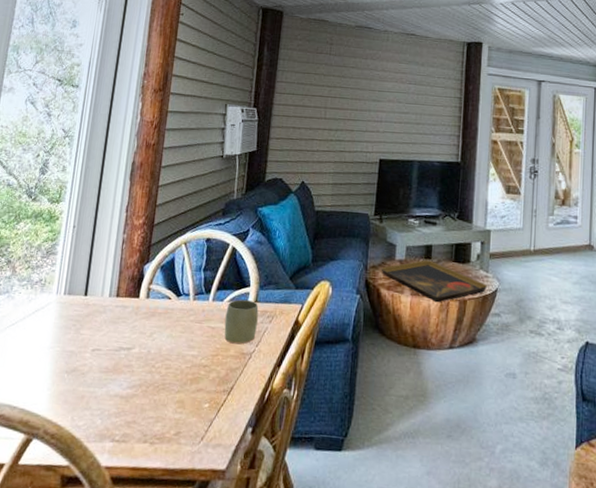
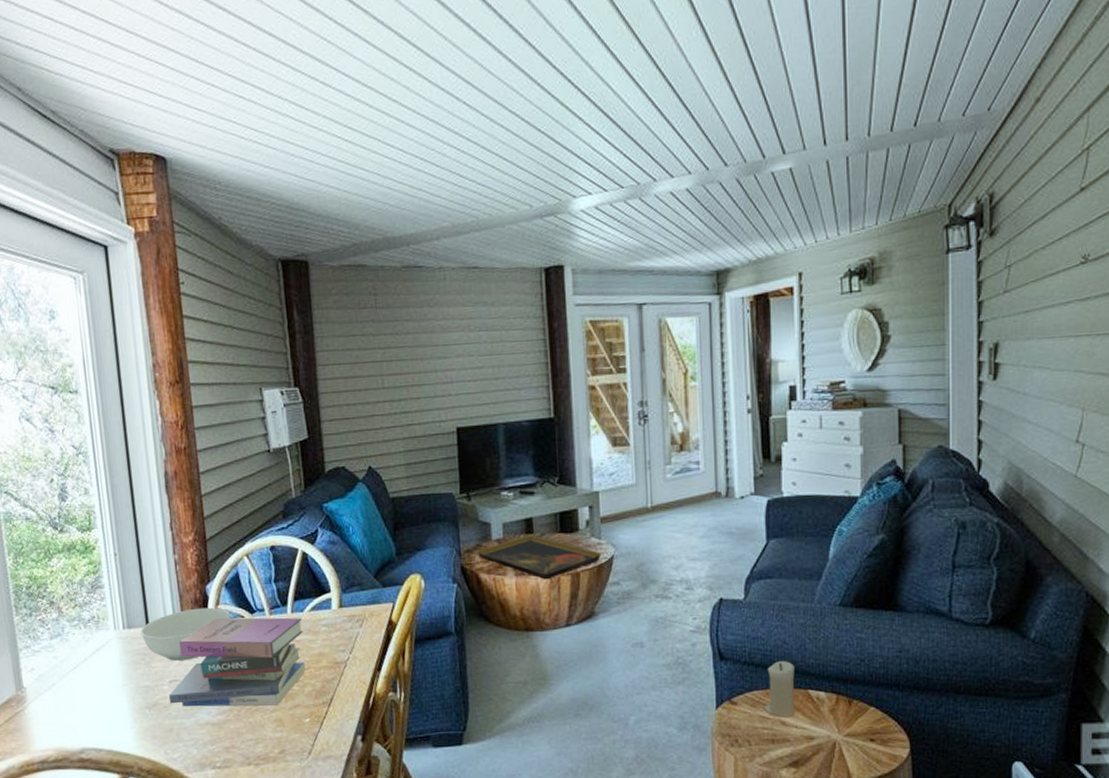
bowl: none [78,284,160,332] -> present [140,607,231,661]
books: none [87,296,221,387] -> present [168,617,305,707]
mug: present [224,299,259,345] -> none [309,606,348,654]

